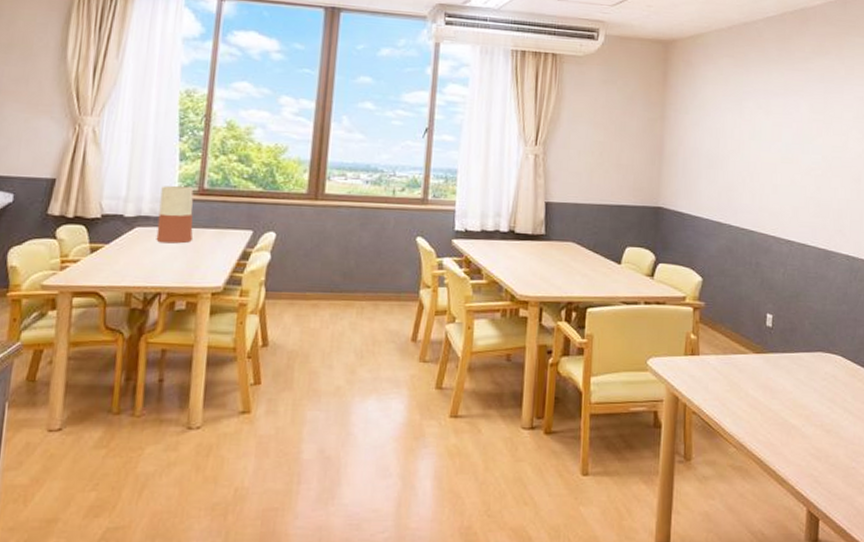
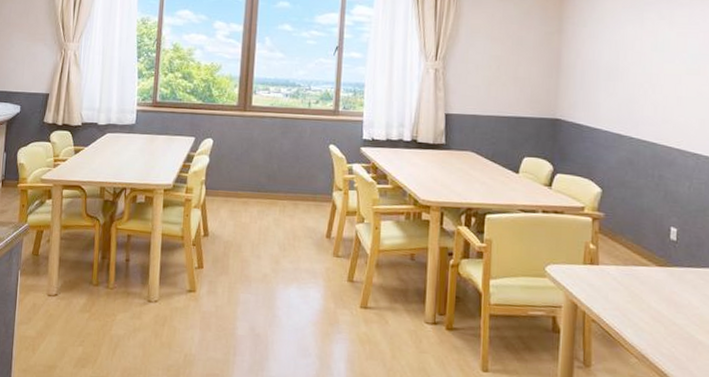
vase: present [156,185,194,244] -> none [122,99,149,148]

